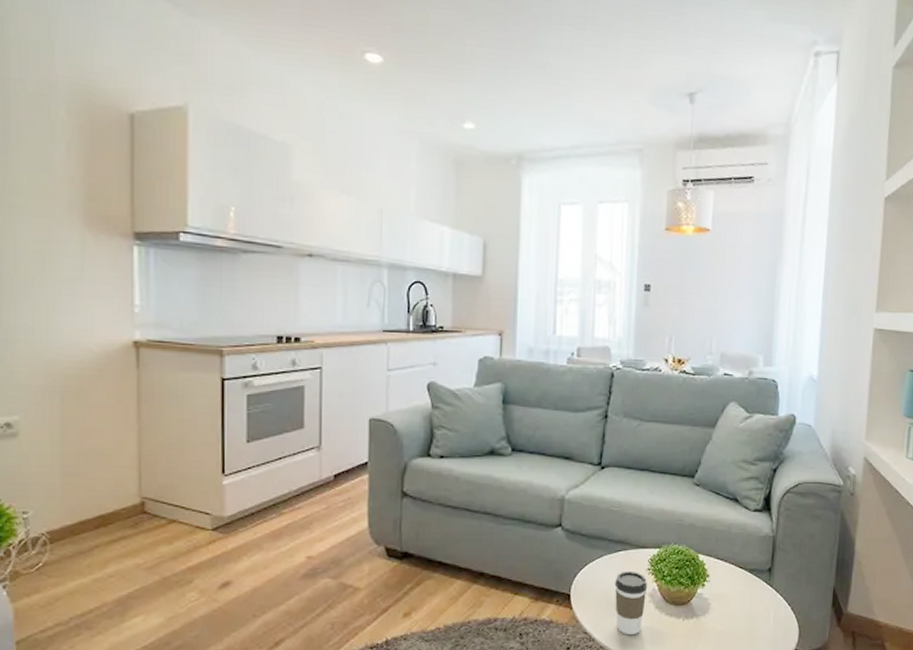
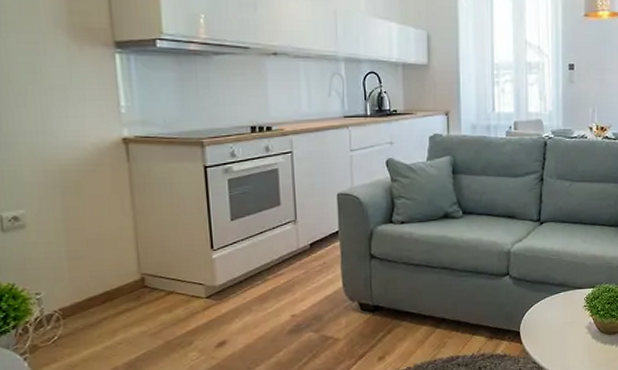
coffee cup: present [614,570,648,636] -> none [557,308,585,362]

